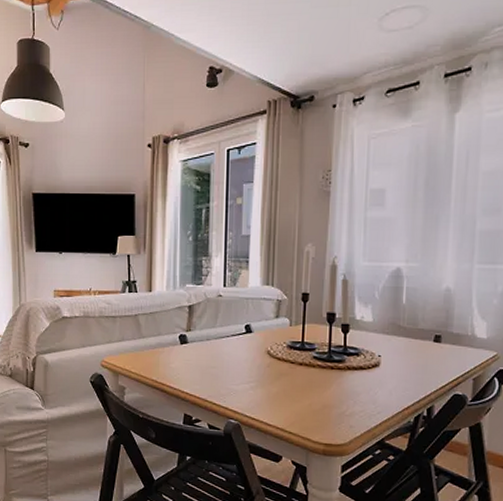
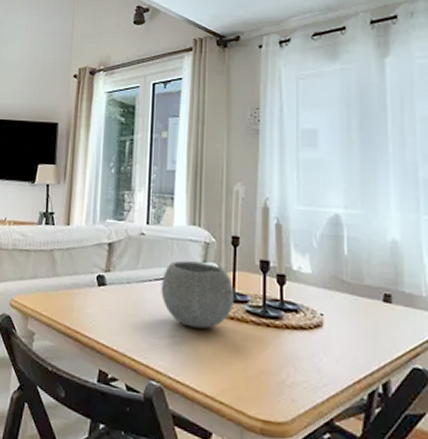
bowl: none [238,317,303,374] -> present [161,260,234,329]

